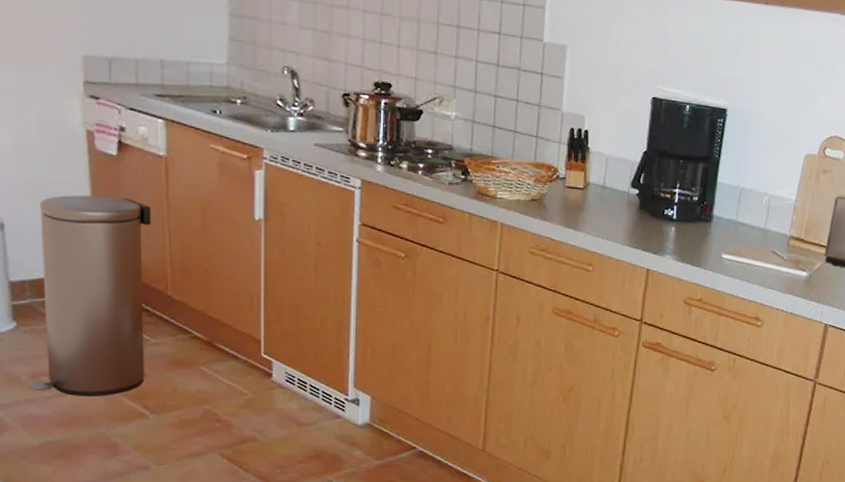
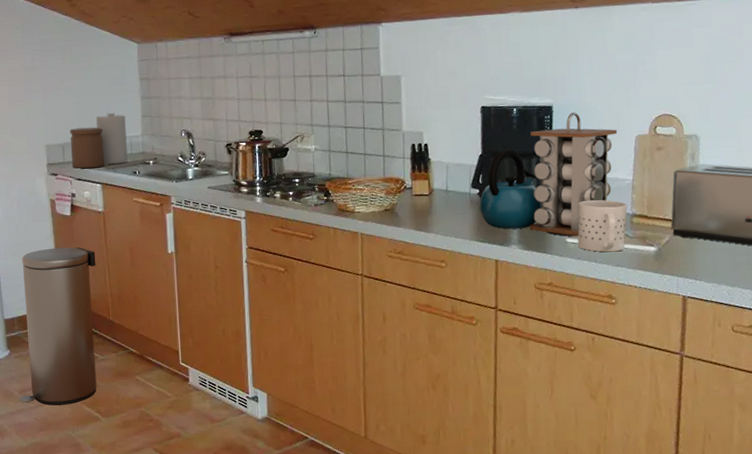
jar: none [120,39,172,98] -> present [69,127,105,169]
paper towel holder: none [162,26,205,98] -> present [96,112,128,165]
kettle: none [638,148,702,238] -> present [480,148,540,229]
spice rack: none [686,119,789,253] -> present [529,112,618,237]
mug: none [732,215,787,273] -> present [577,199,628,253]

